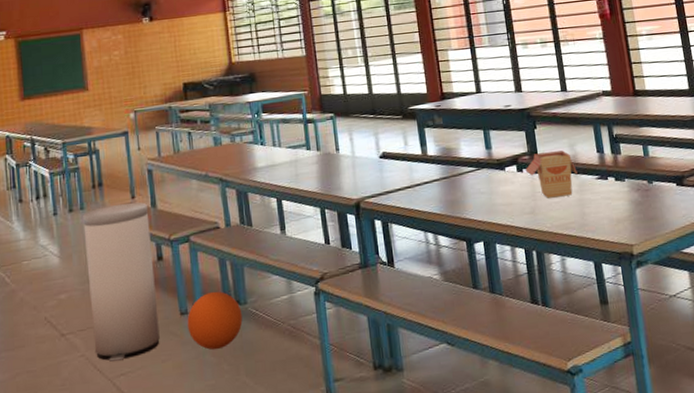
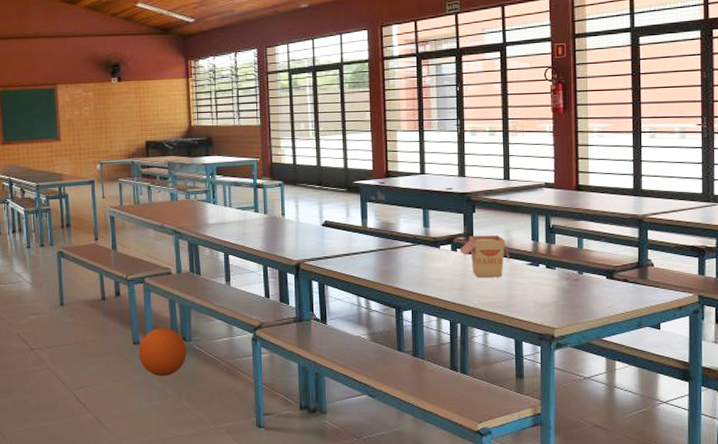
pedal bin: present [83,202,160,363] -> none [52,243,114,377]

